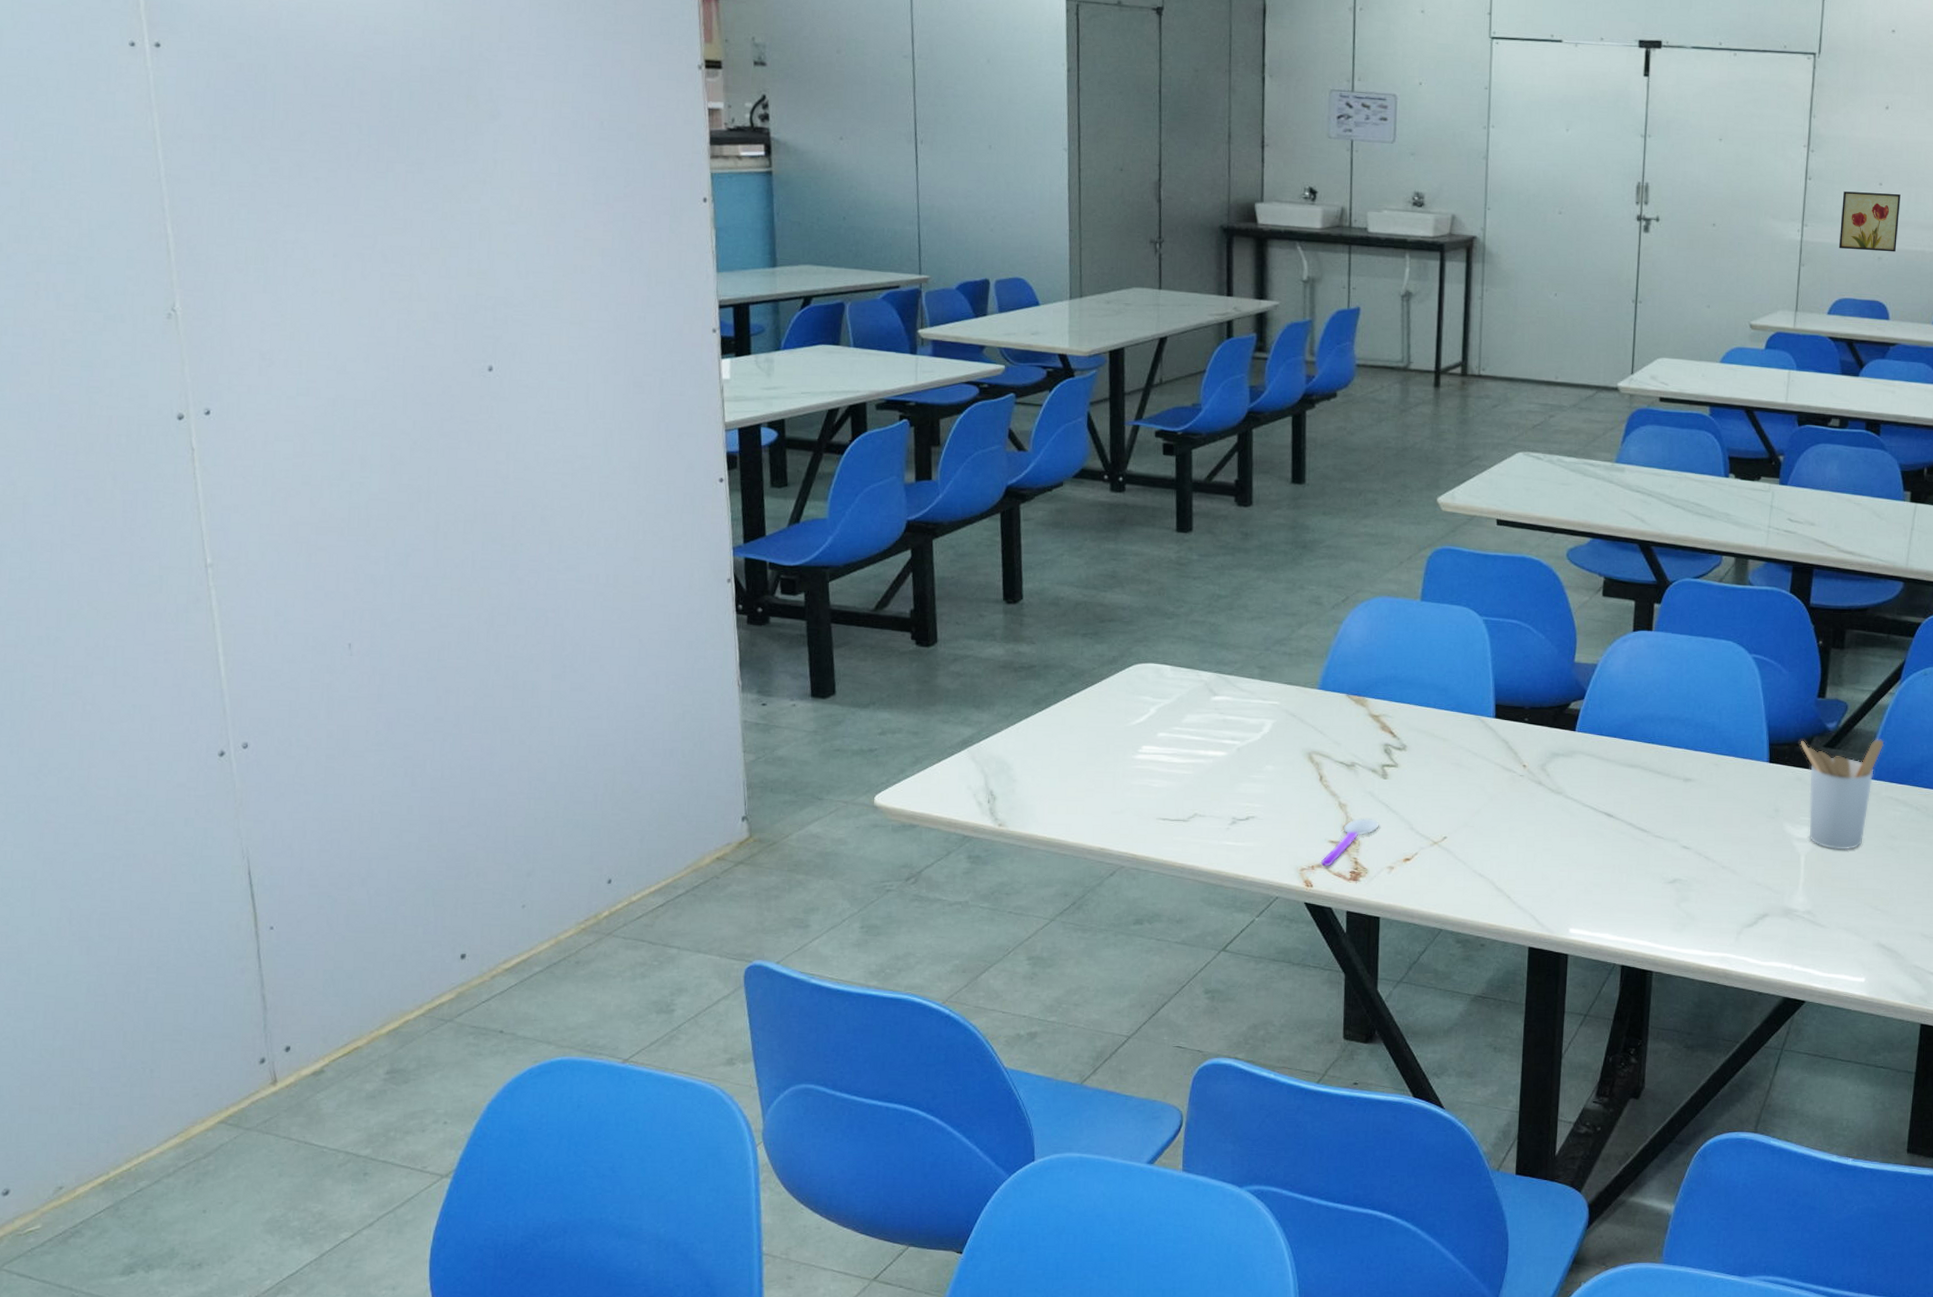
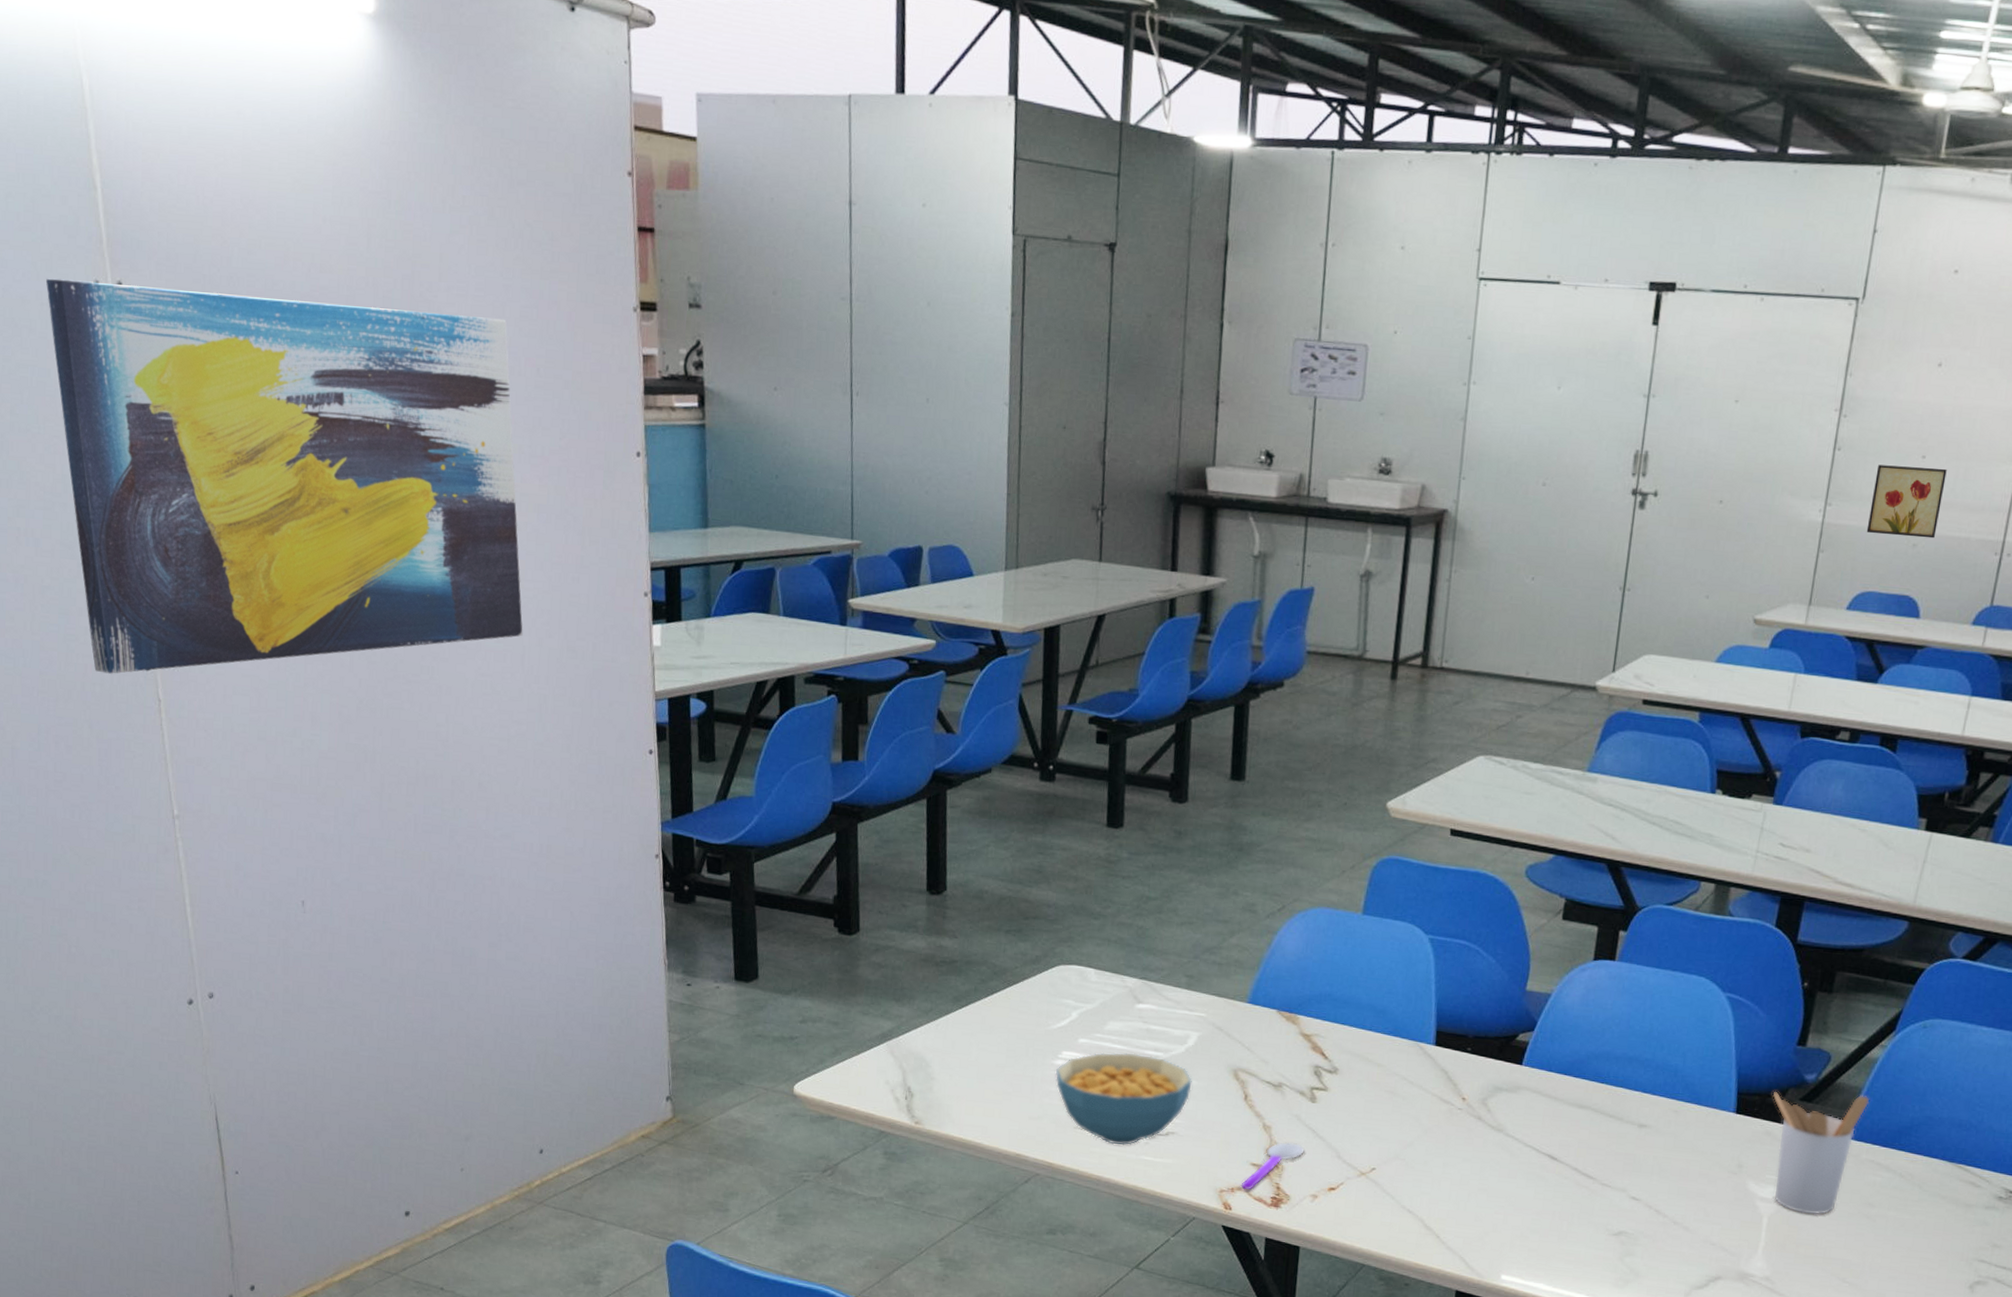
wall art: none [76,39,588,425] -> present [46,278,523,674]
cereal bowl: none [1136,743,1269,833] -> present [1055,1052,1192,1146]

